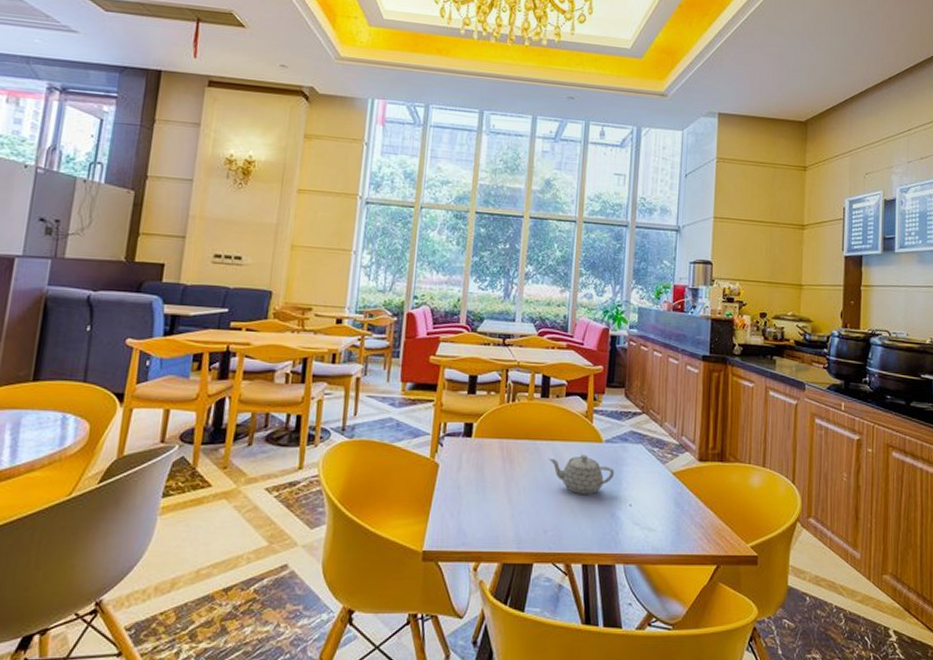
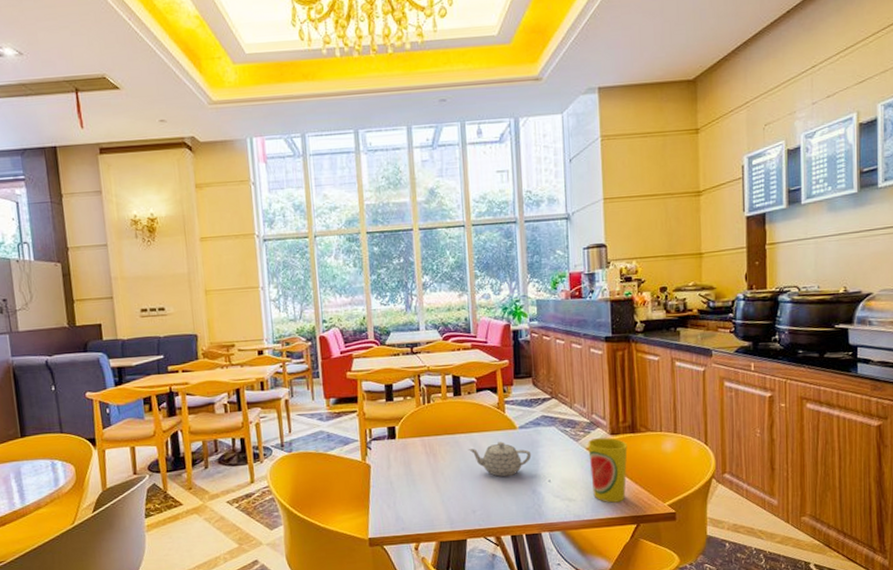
cup: none [674,462,715,538] -> present [588,437,628,503]

